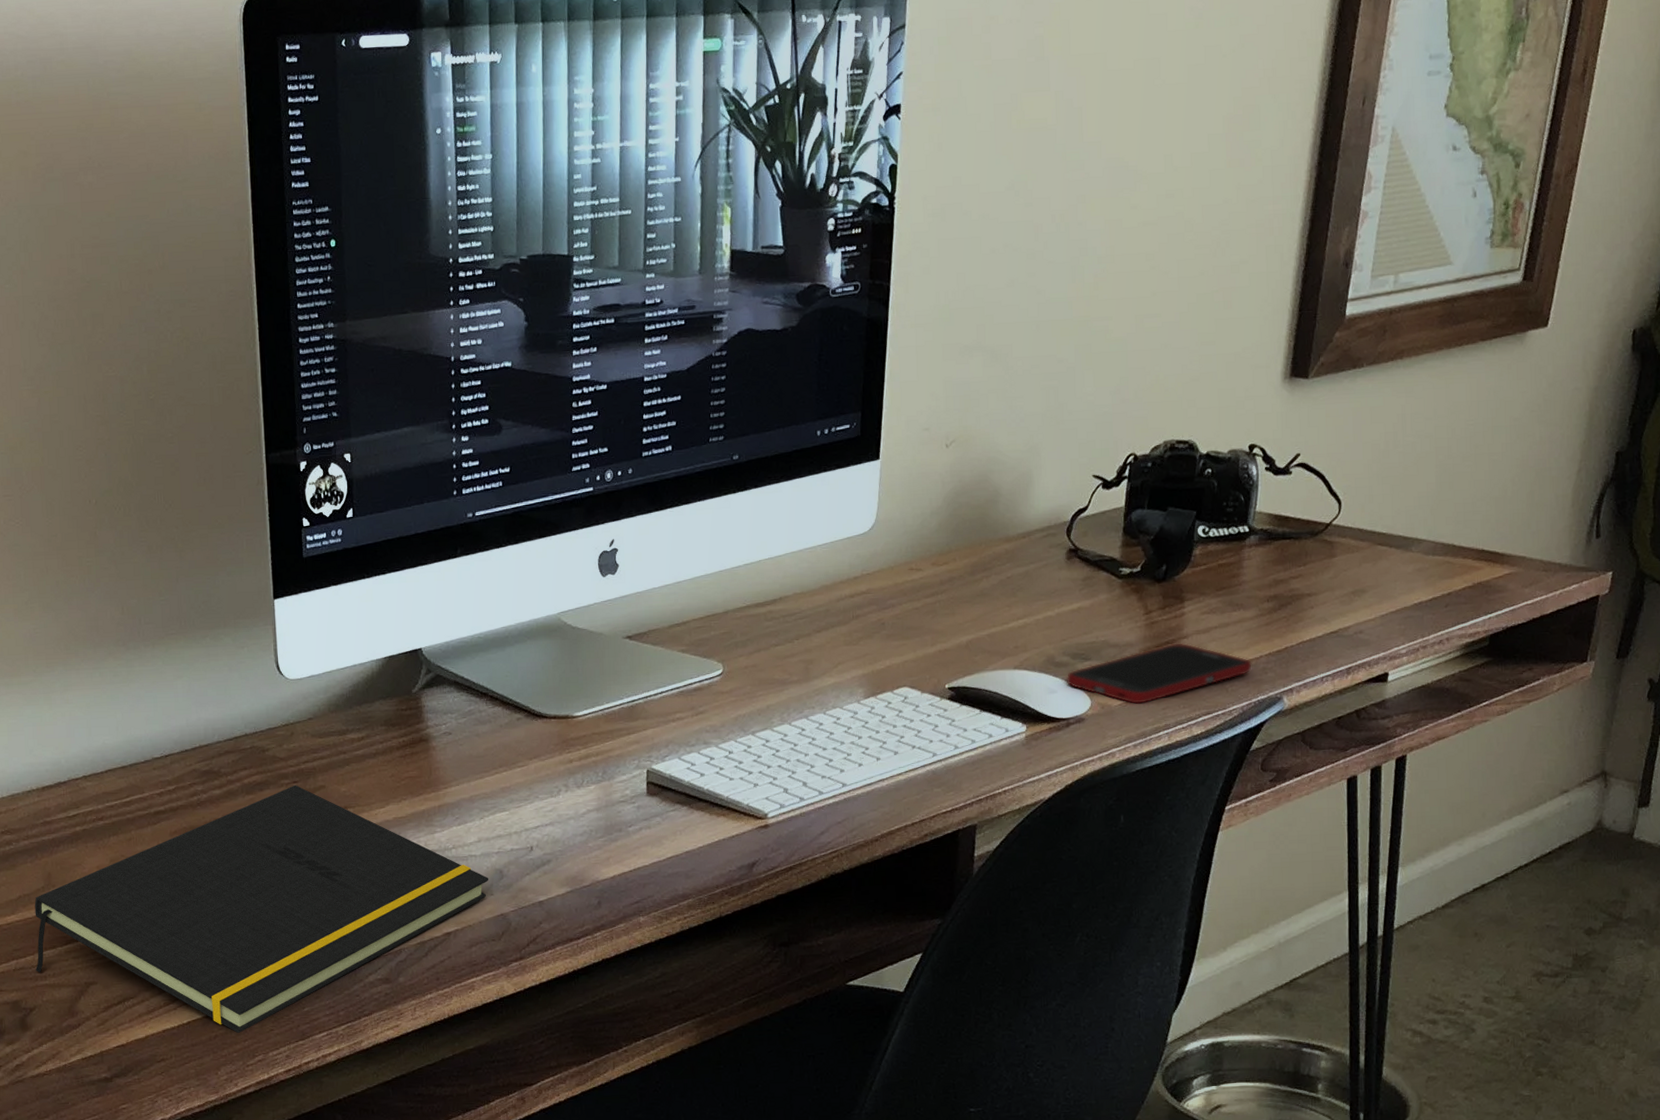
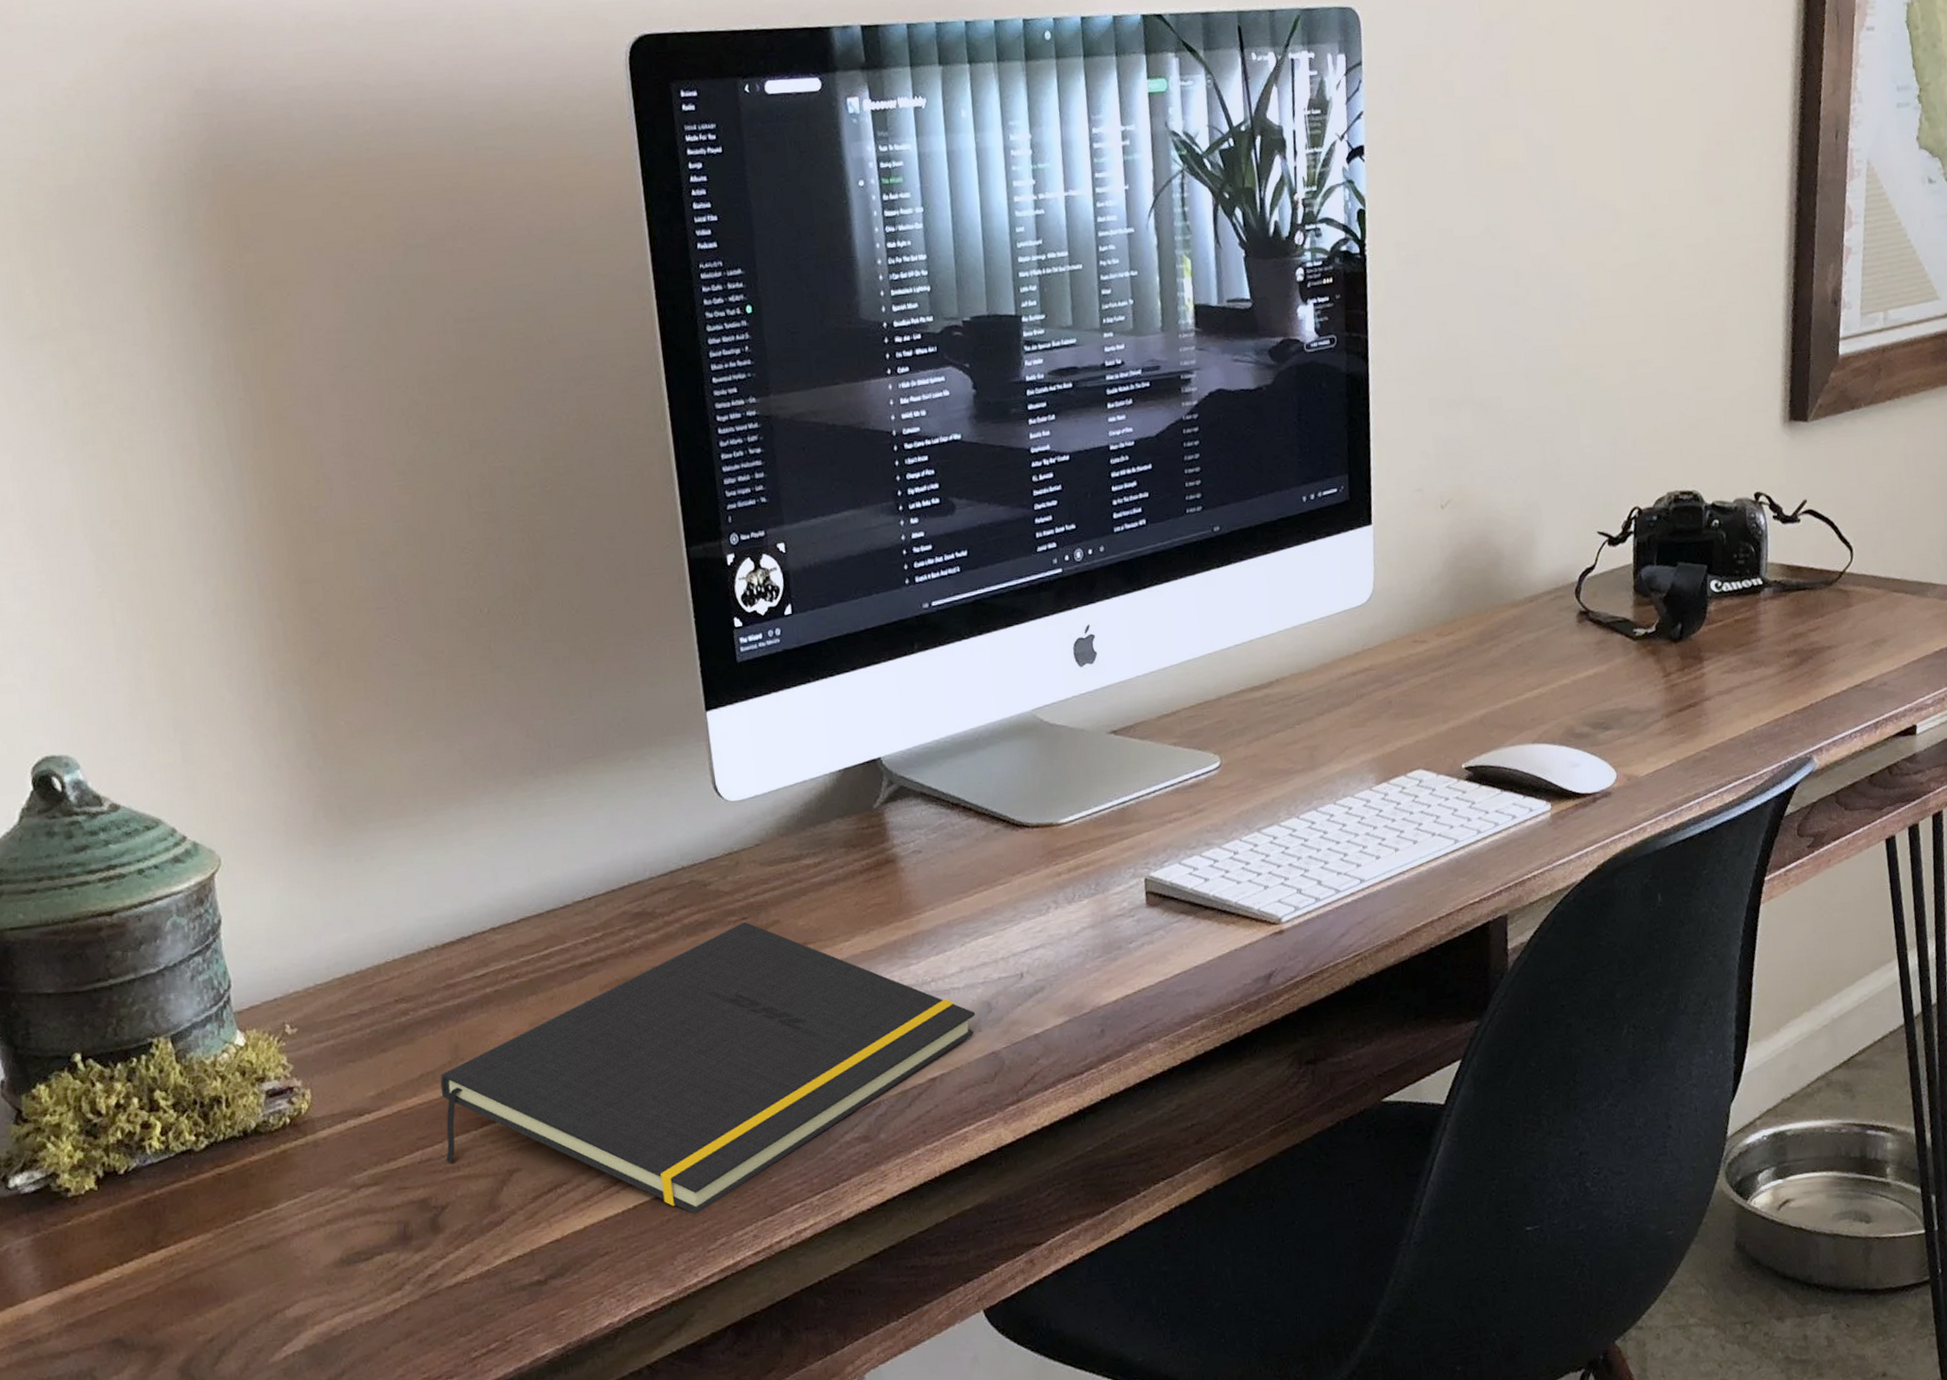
cell phone: present [1066,643,1252,704] -> none [1588,706,1778,773]

